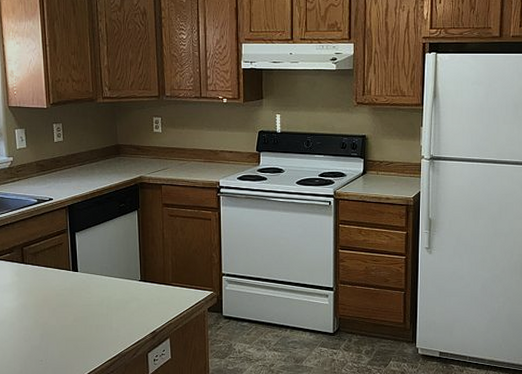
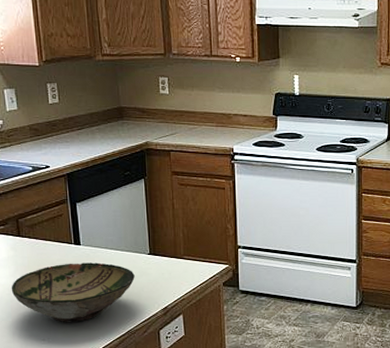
bowl: none [14,288,126,344] -> present [11,262,135,322]

